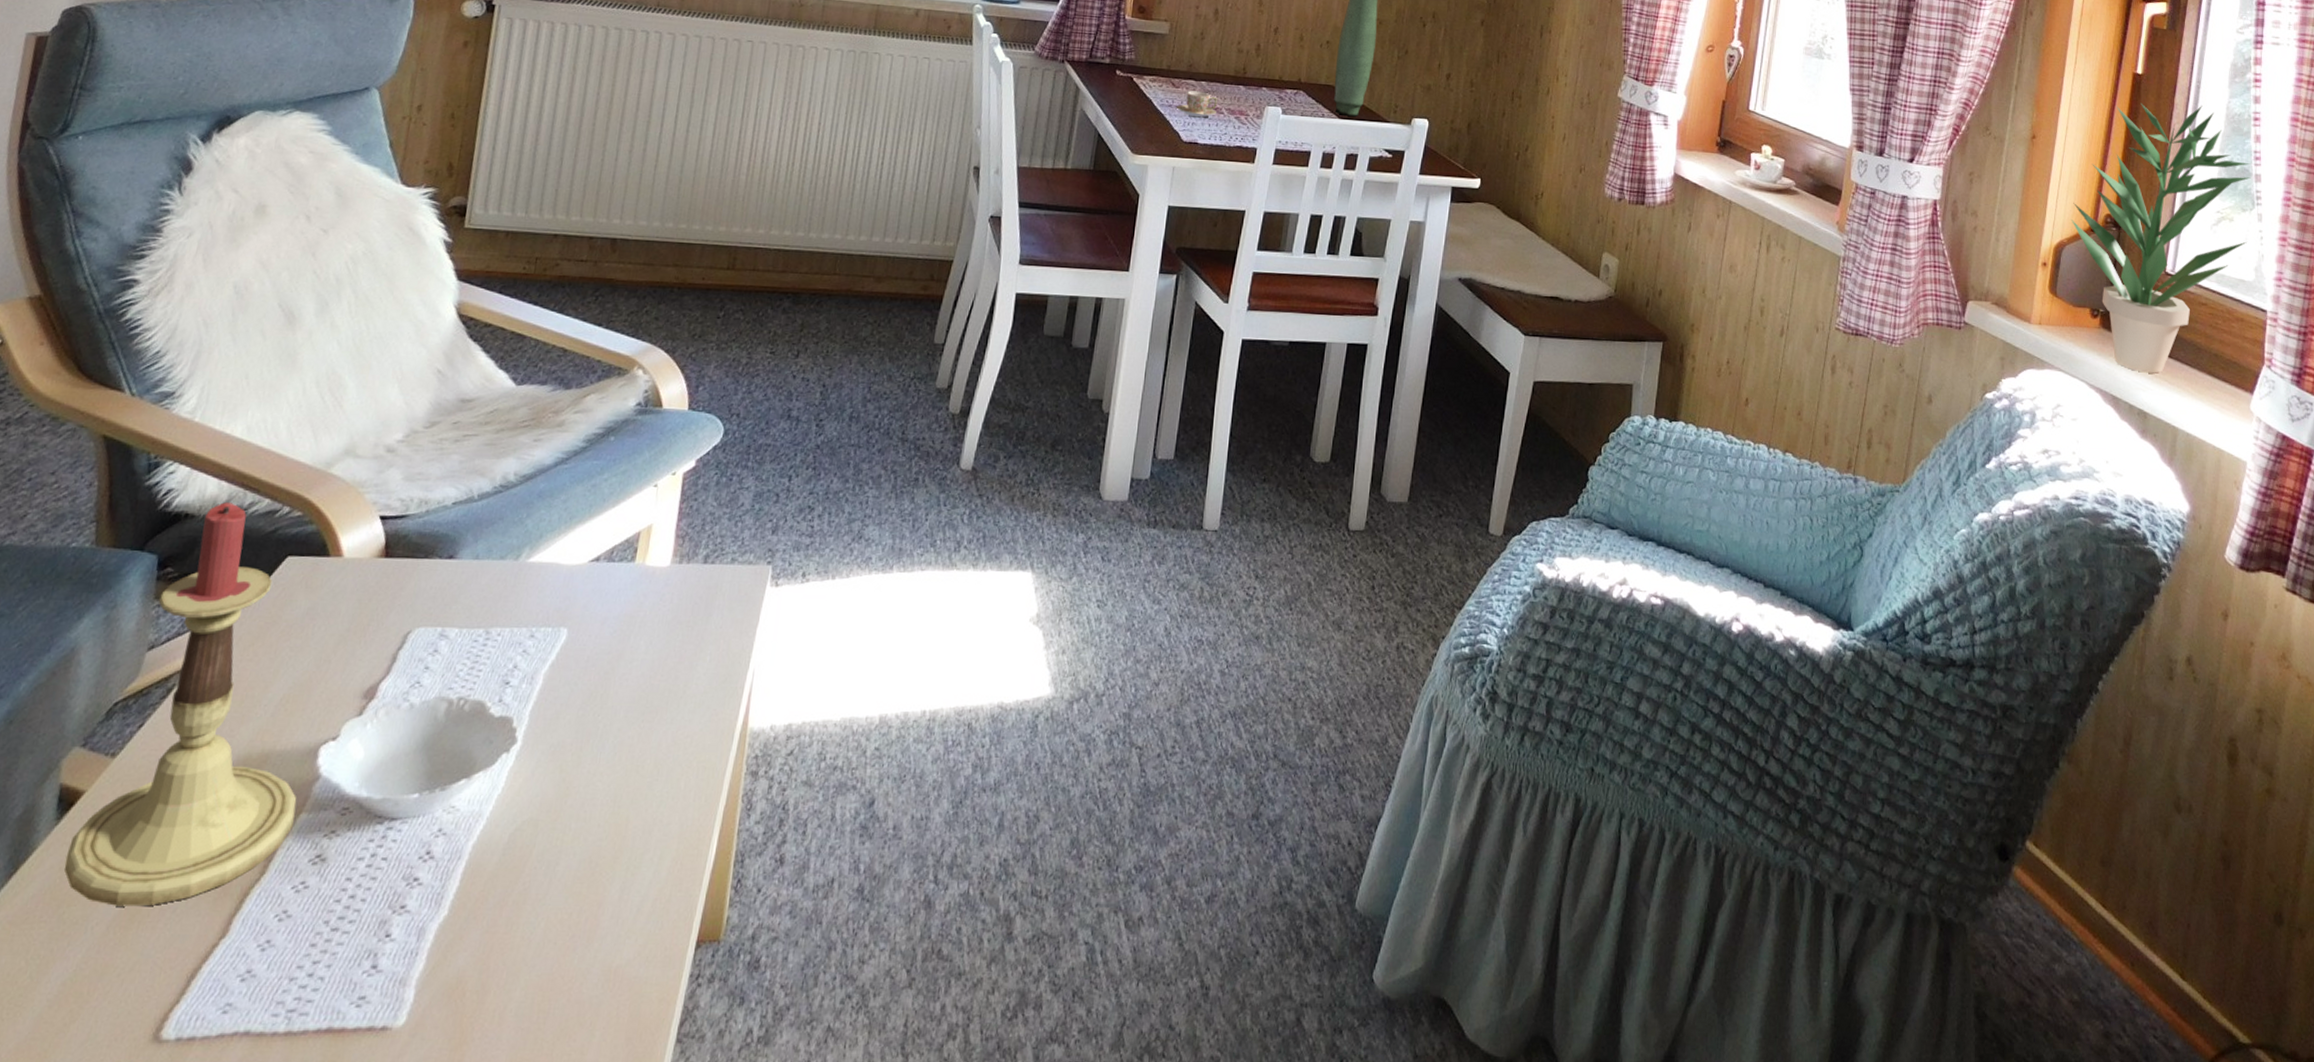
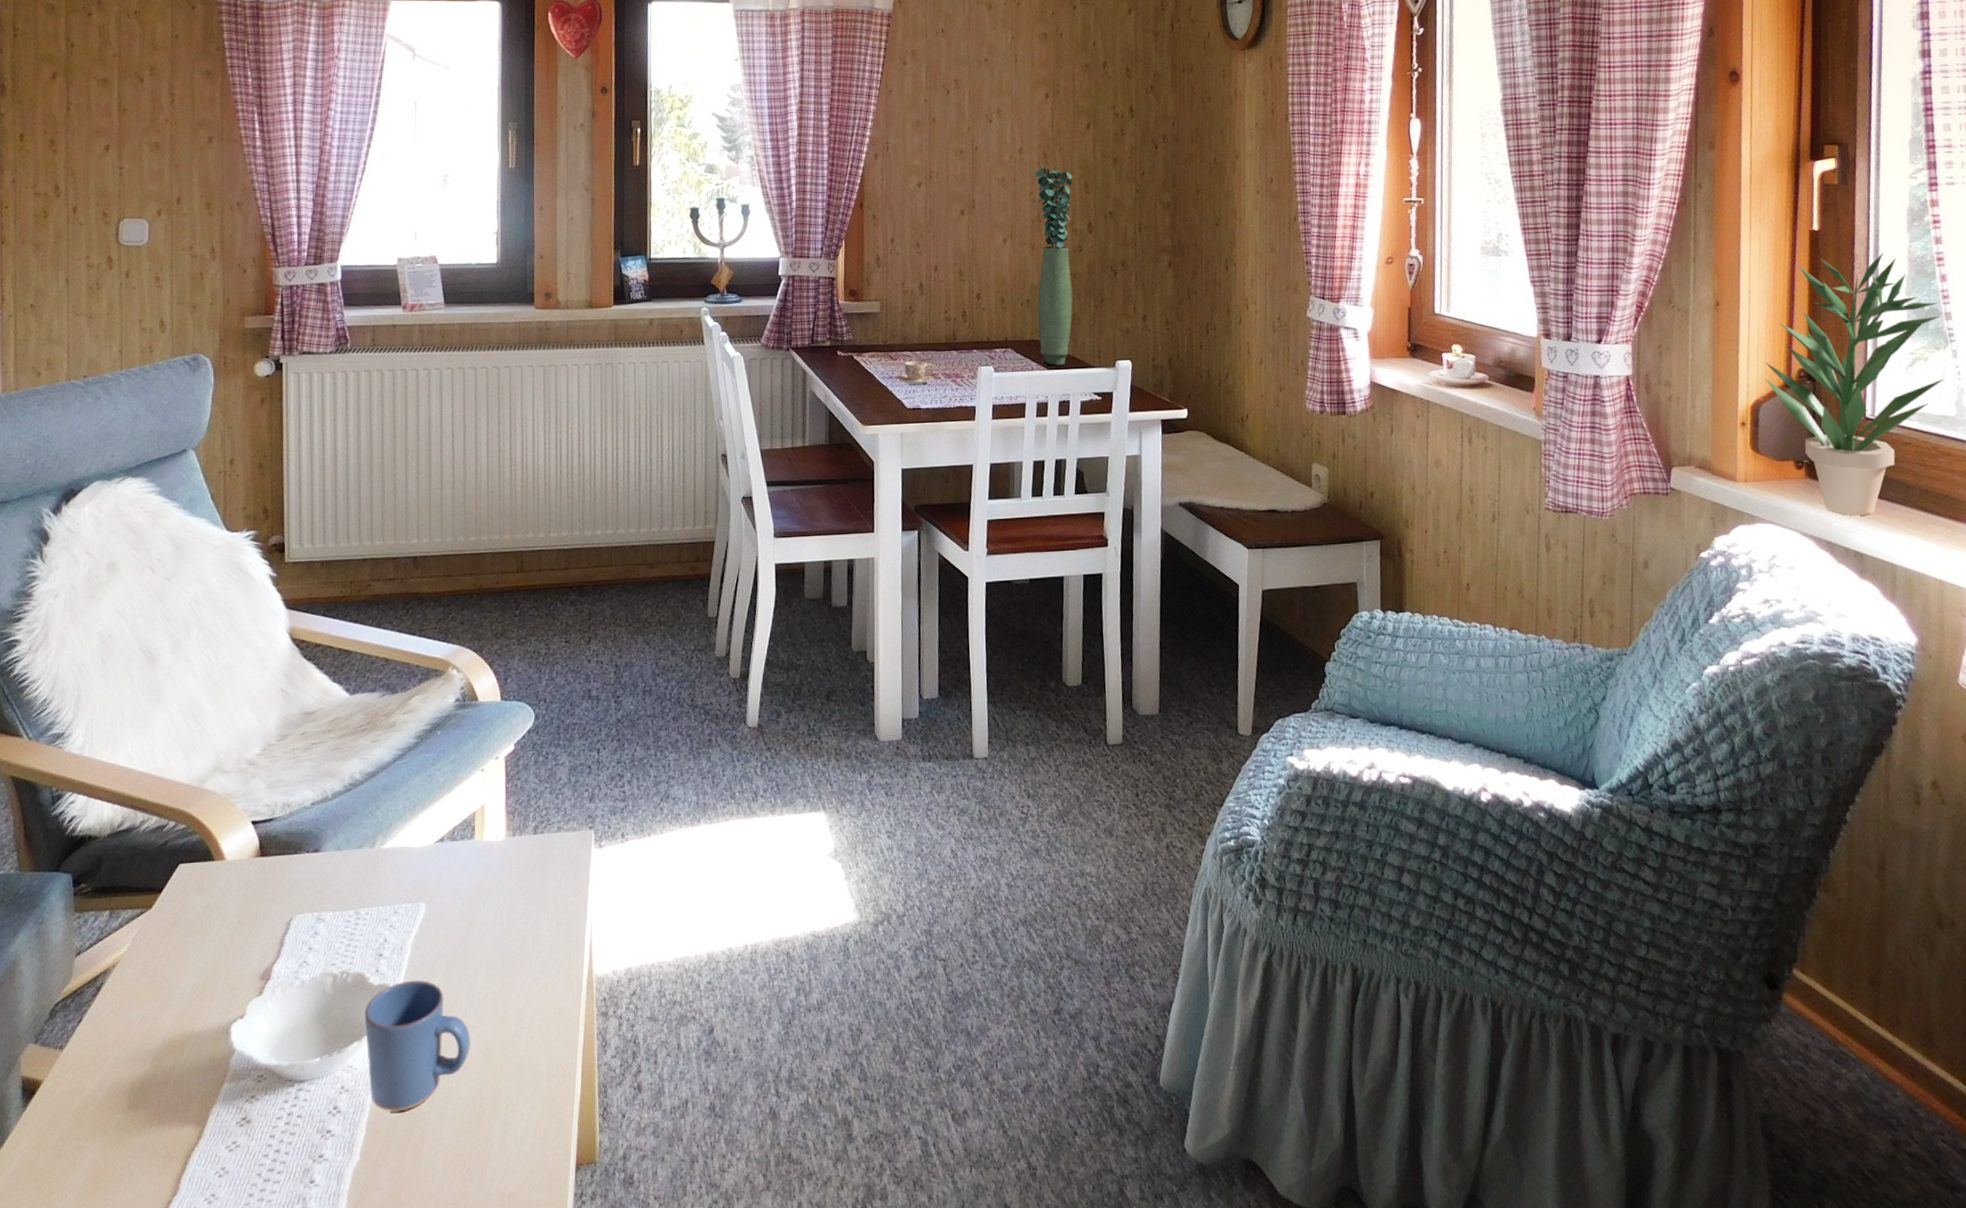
candlestick: present [64,502,297,907] -> none [35,823,219,1176]
mug: none [471,715,597,864] -> present [364,980,470,1112]

